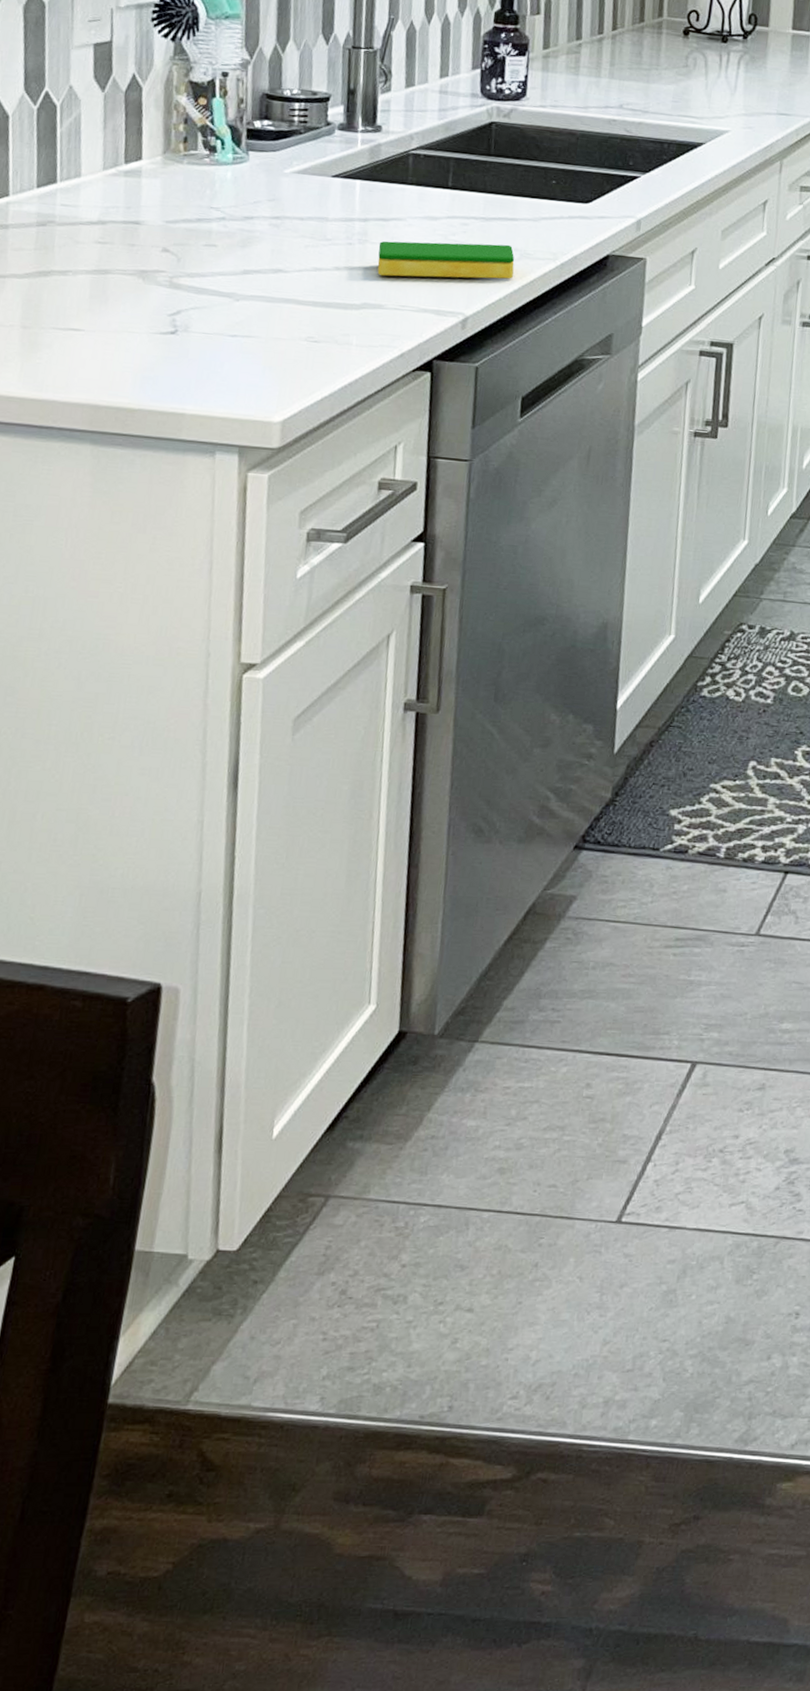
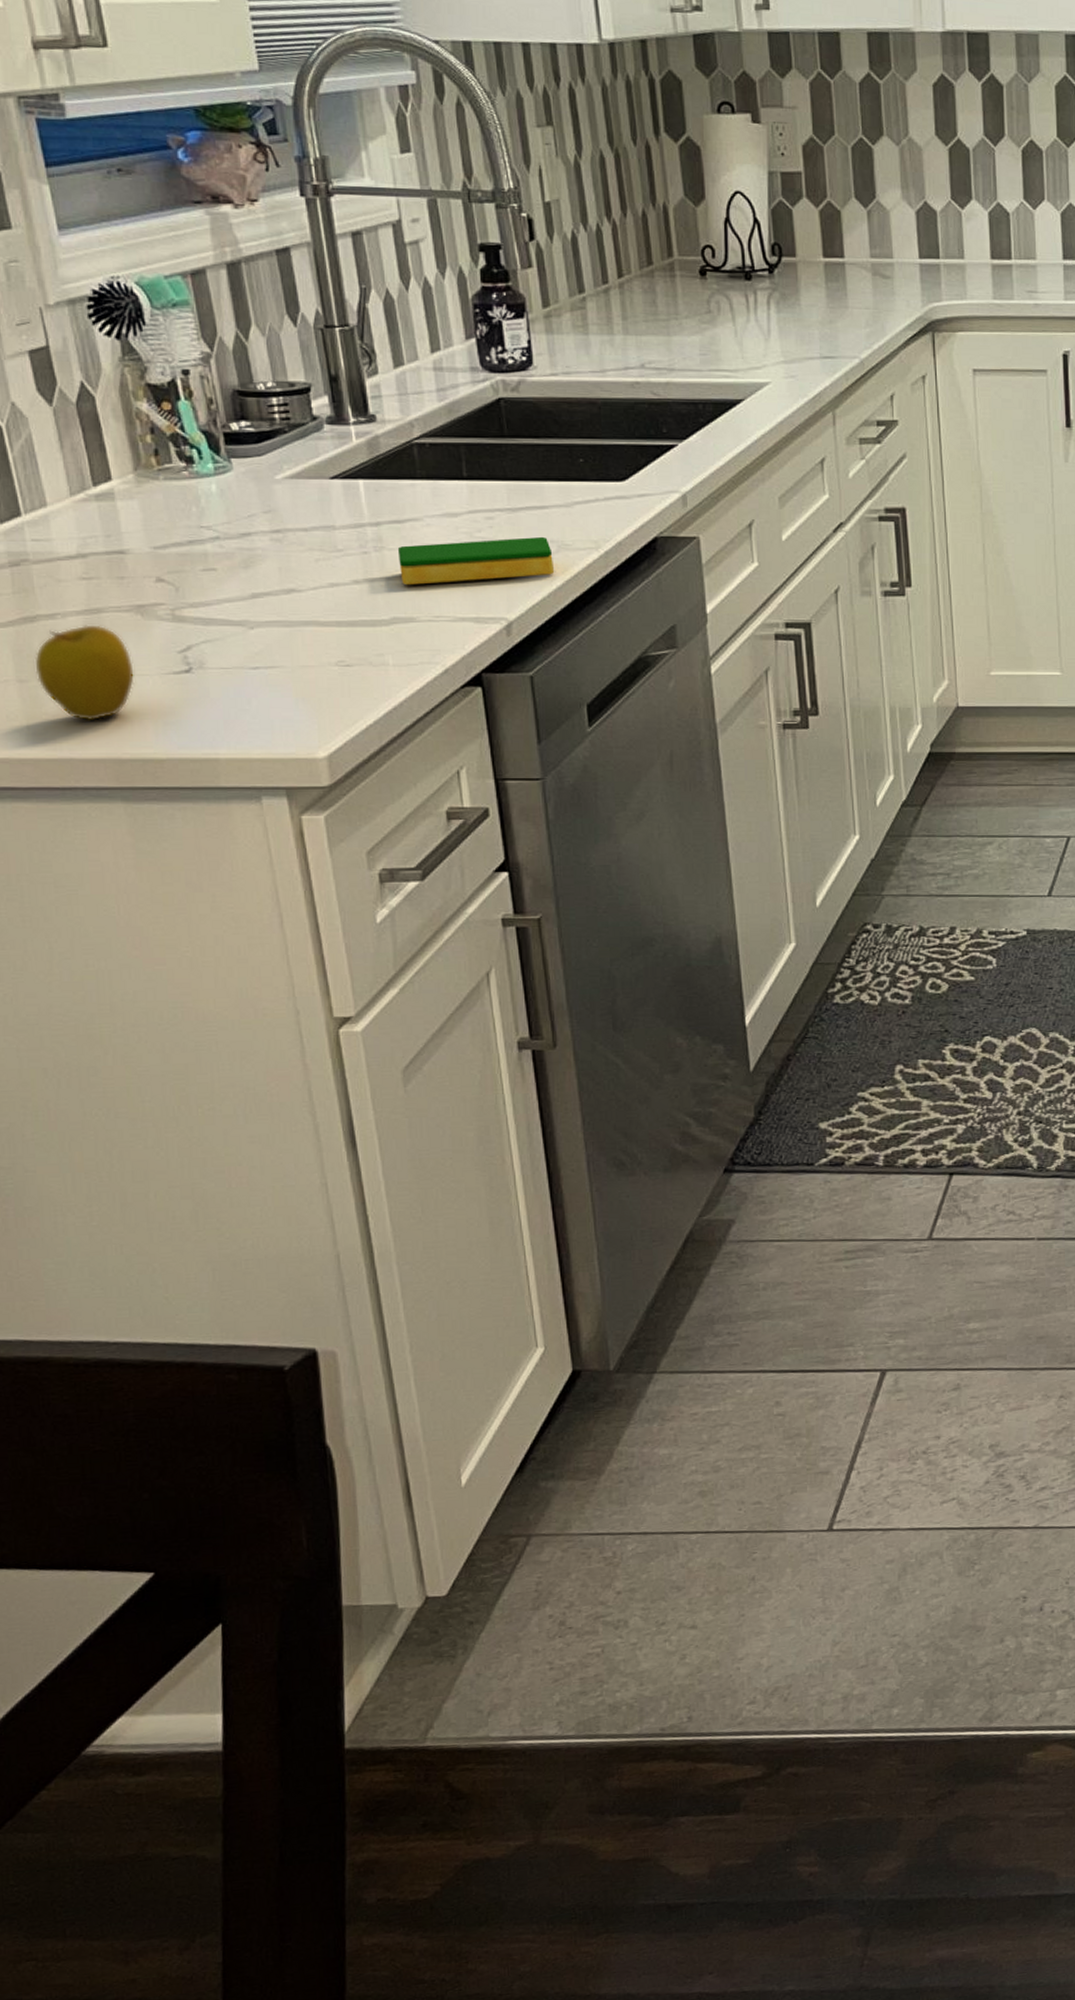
apple: none [39,283,127,369] -> present [34,625,135,721]

